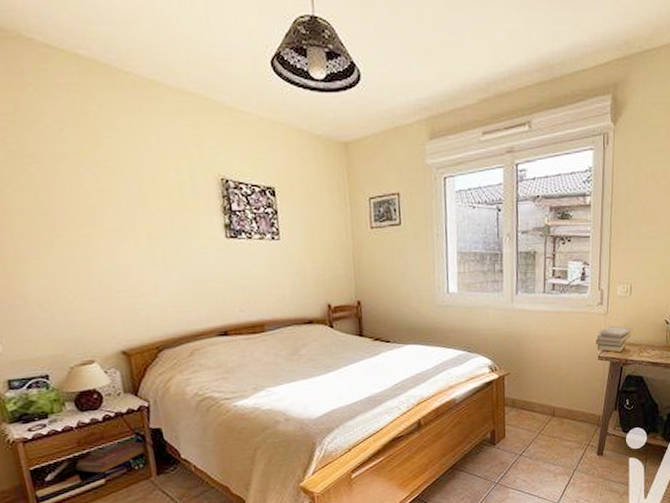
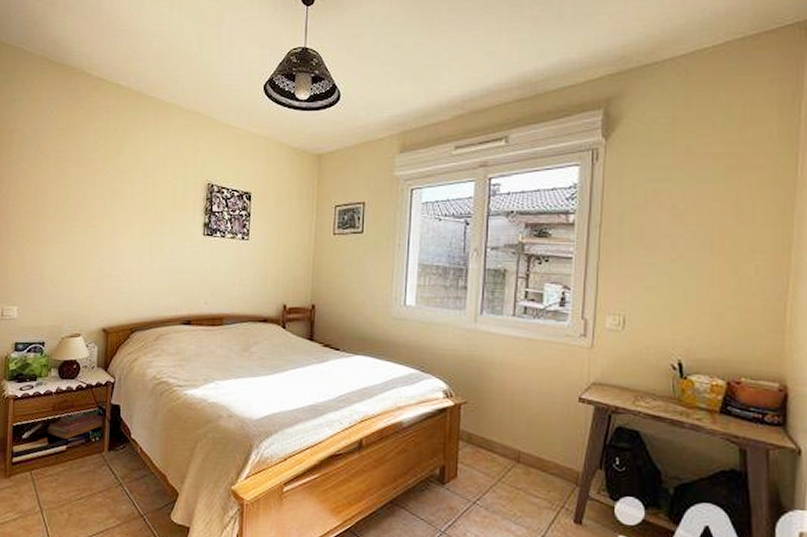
books: present [595,326,633,353] -> none [576,364,626,398]

